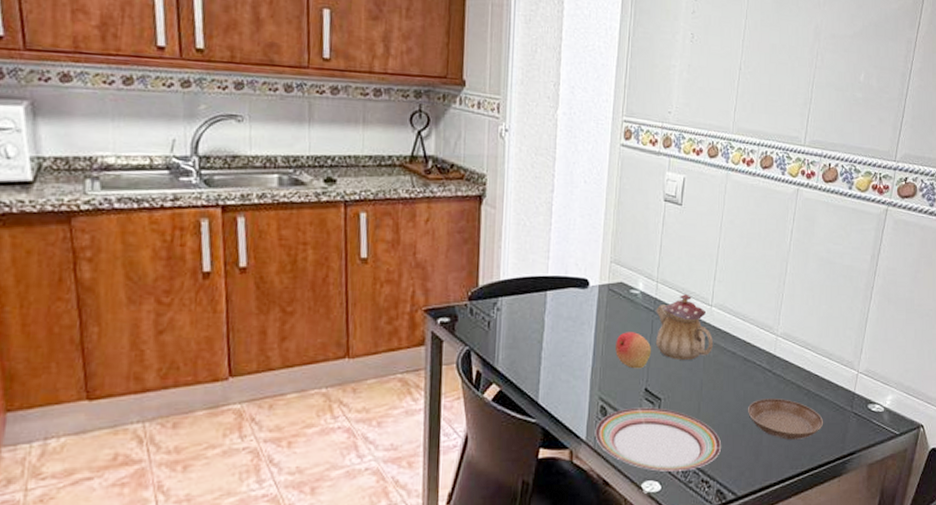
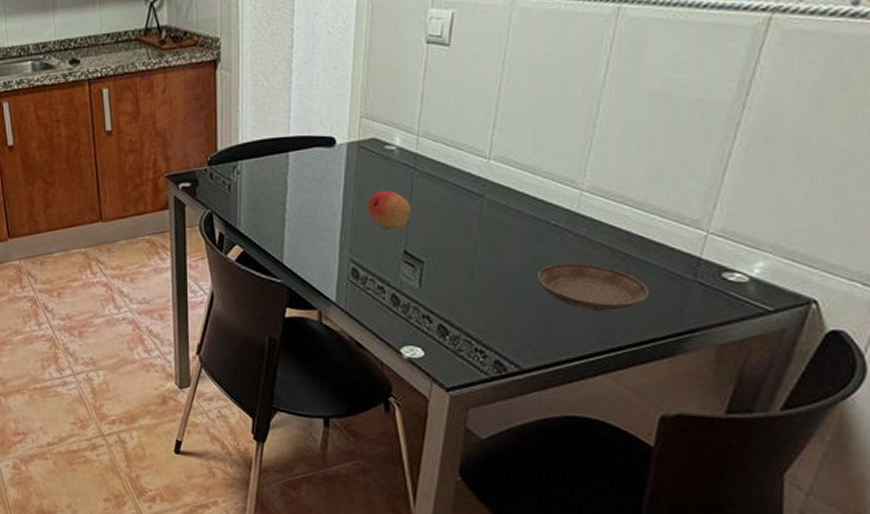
plate: present [595,407,721,472] -> none [346,270,500,339]
teapot: present [655,294,713,361] -> none [416,147,491,221]

